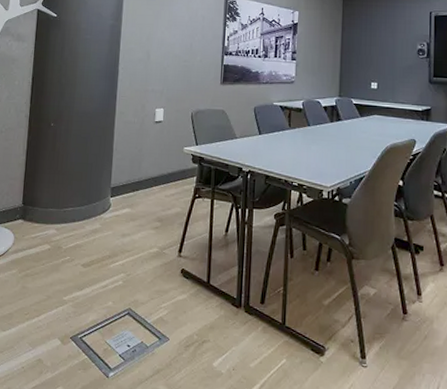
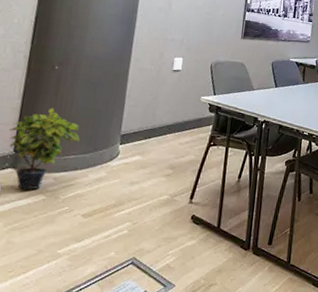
potted plant: none [17,163,76,240] -> present [8,108,80,190]

